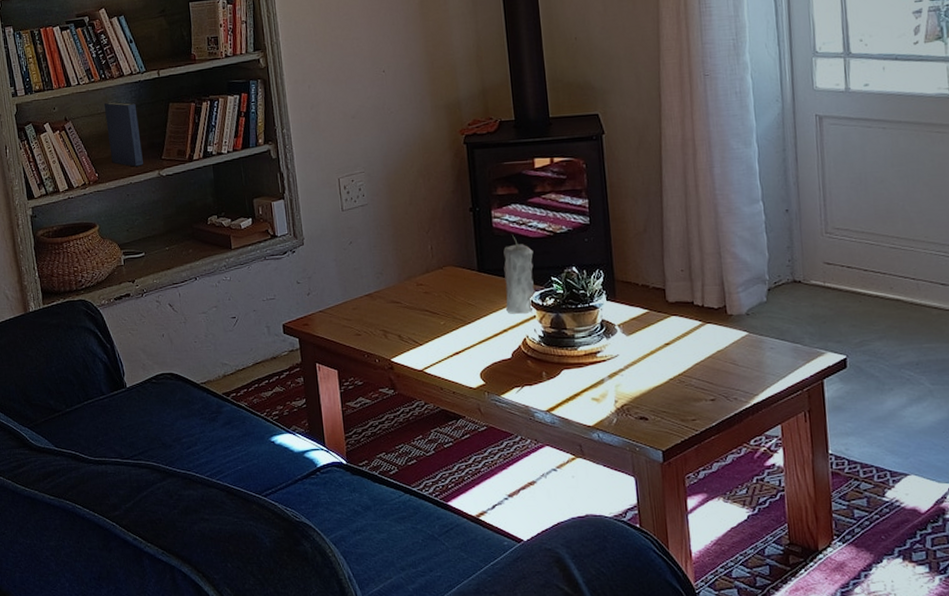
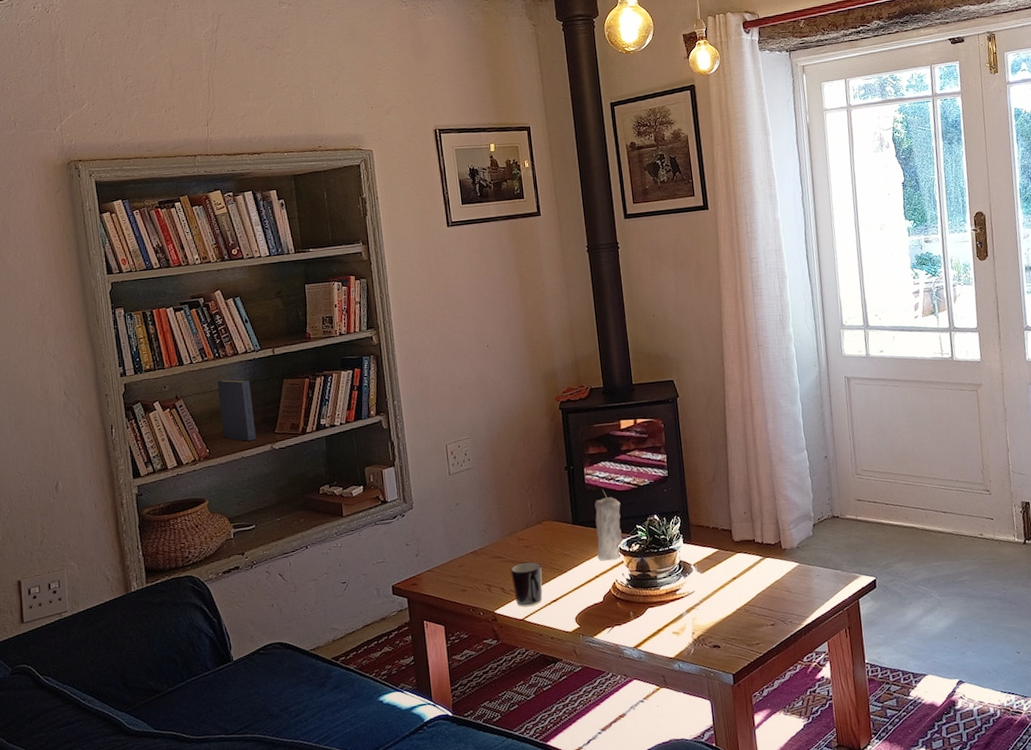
mug: none [409,309,444,359] -> present [511,561,543,609]

